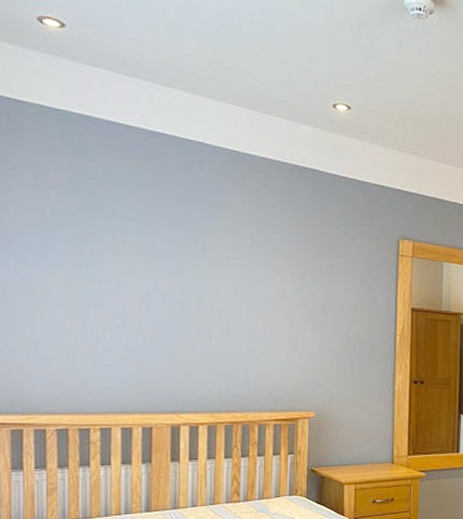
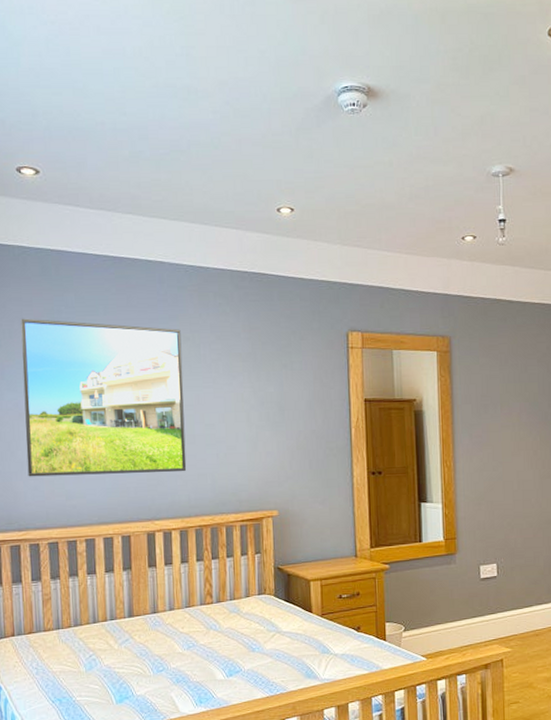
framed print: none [34,184,221,366] -> present [21,318,187,477]

